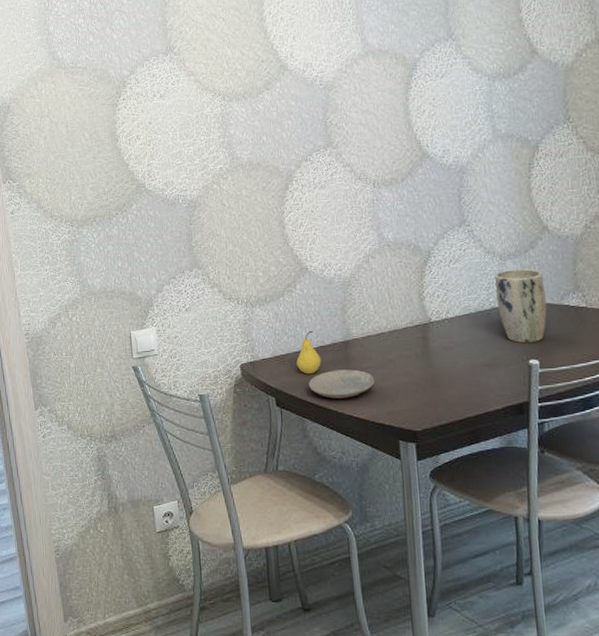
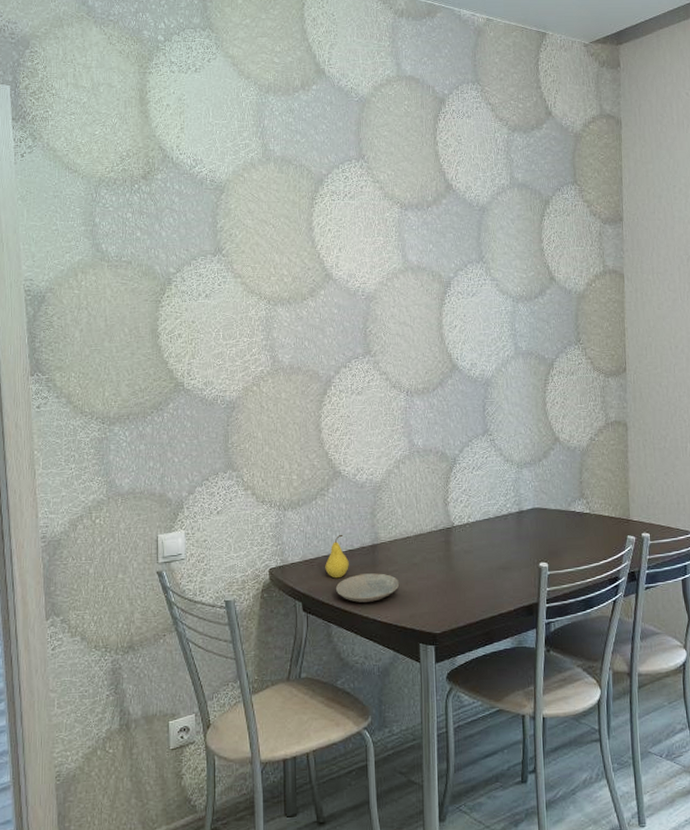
plant pot: present [495,268,547,344] -> none [512,476,556,547]

